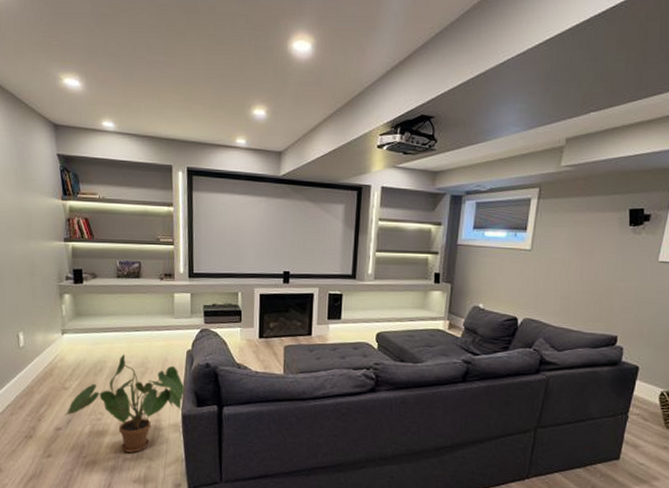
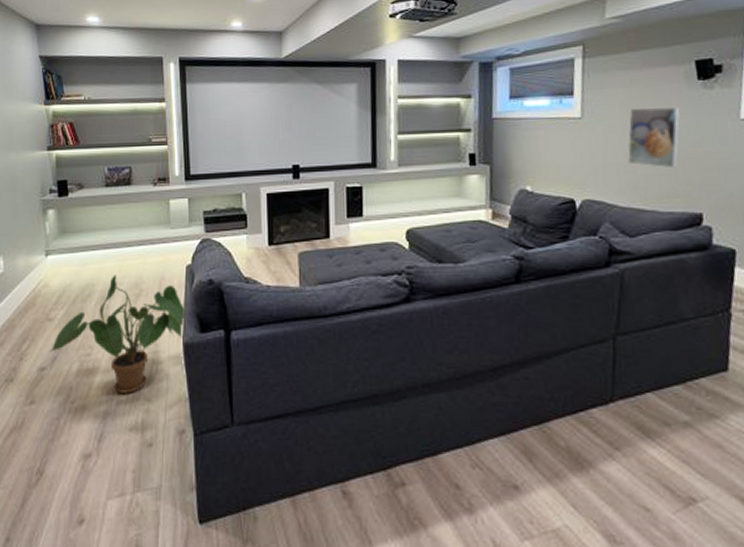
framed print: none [564,245,612,298] -> present [627,107,680,169]

